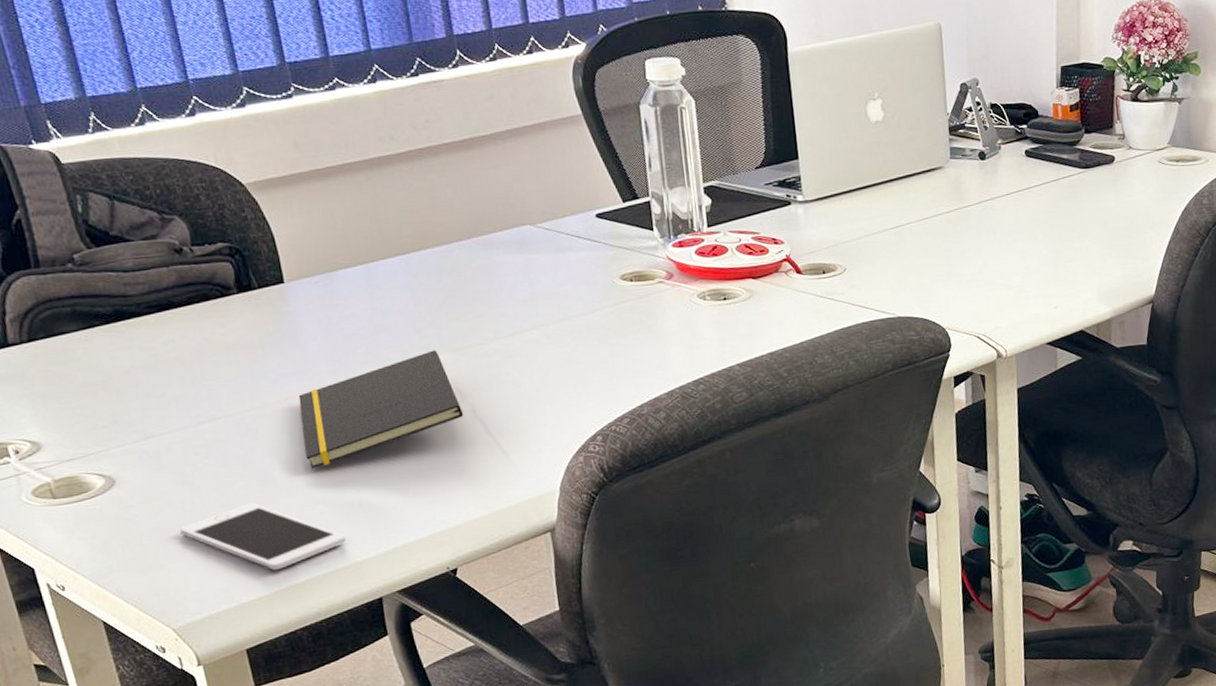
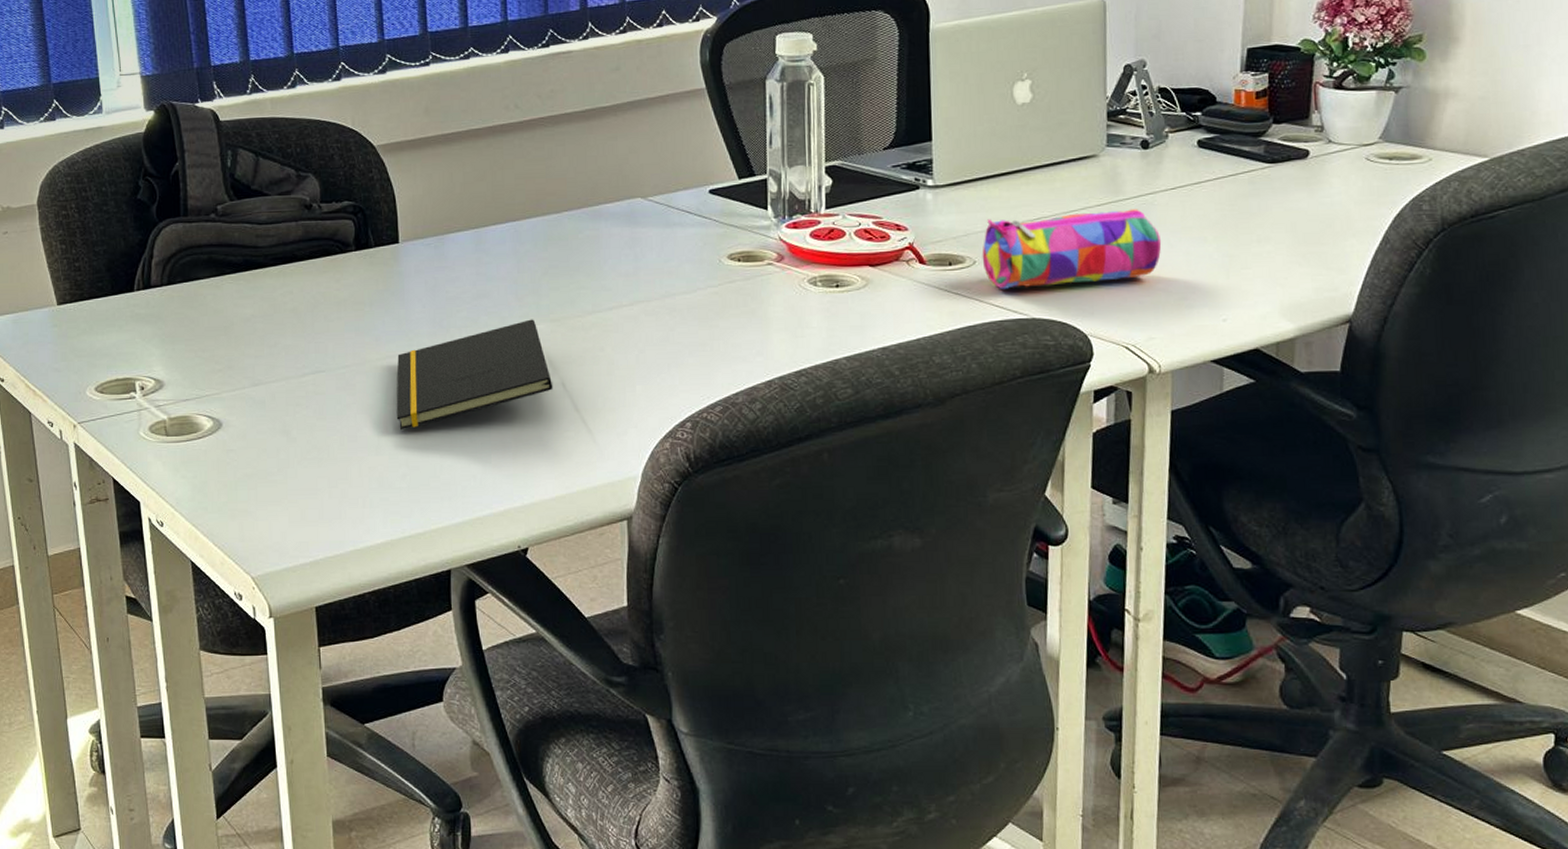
cell phone: present [180,502,347,570] -> none [272,458,424,529]
pencil case: none [850,214,1001,293] -> present [982,209,1162,289]

